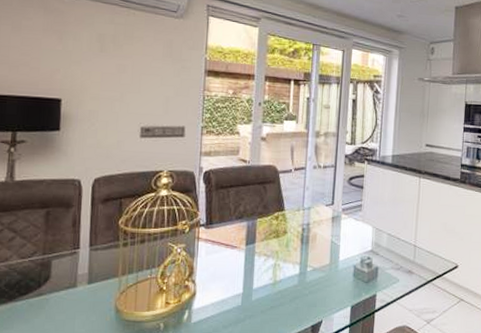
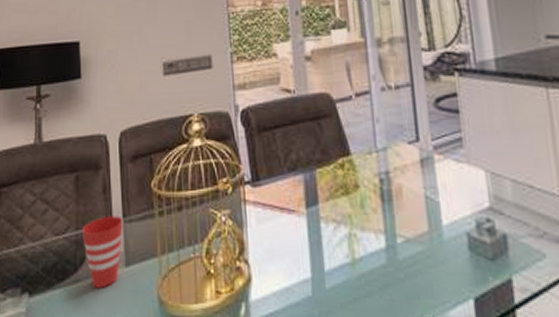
cup: none [48,245,89,300] -> present [82,216,123,288]

